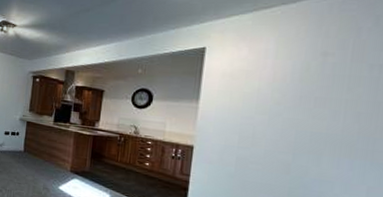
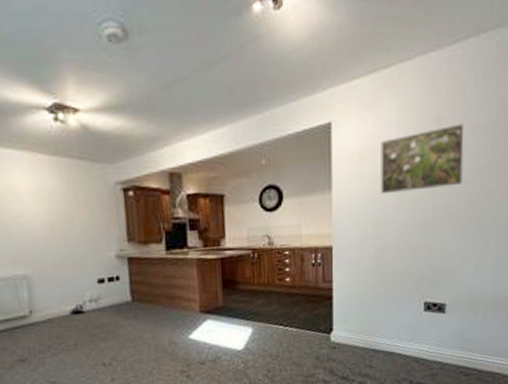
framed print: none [250,60,357,116] -> present [380,124,464,195]

